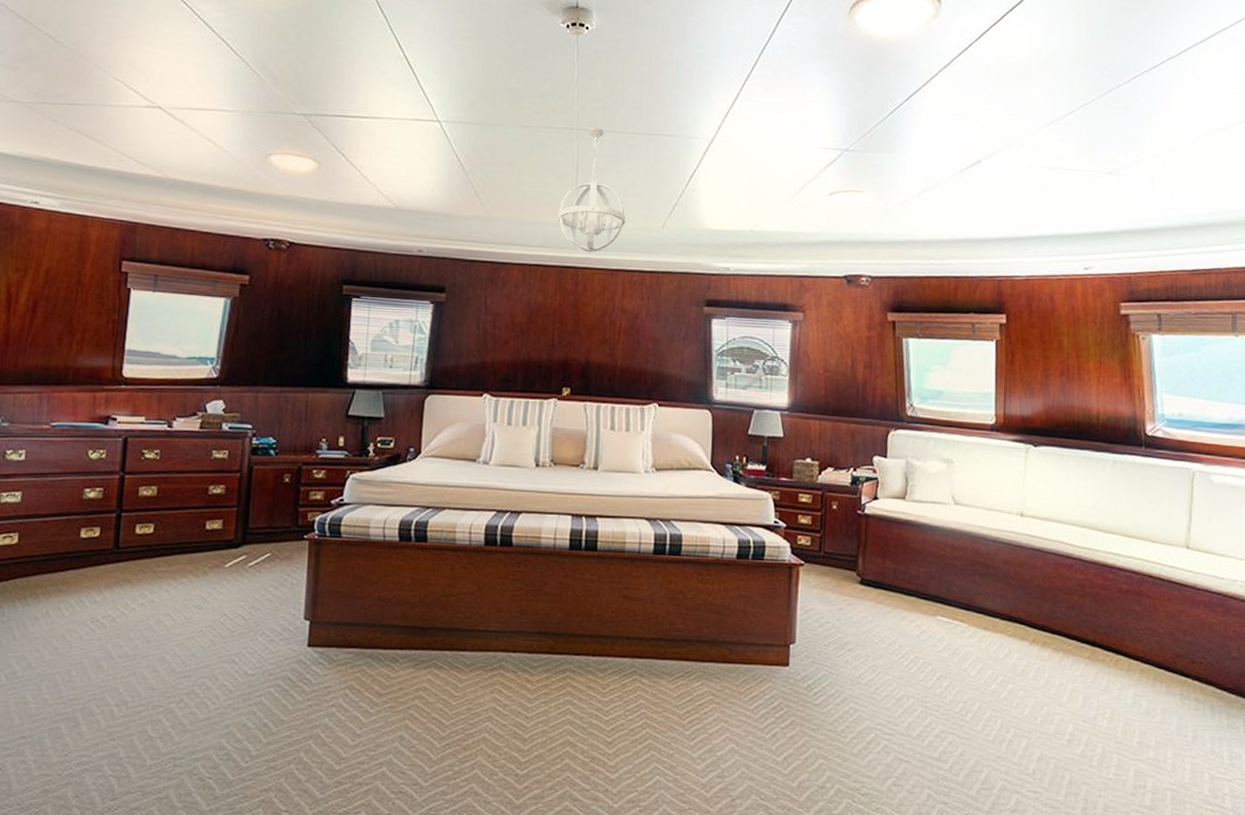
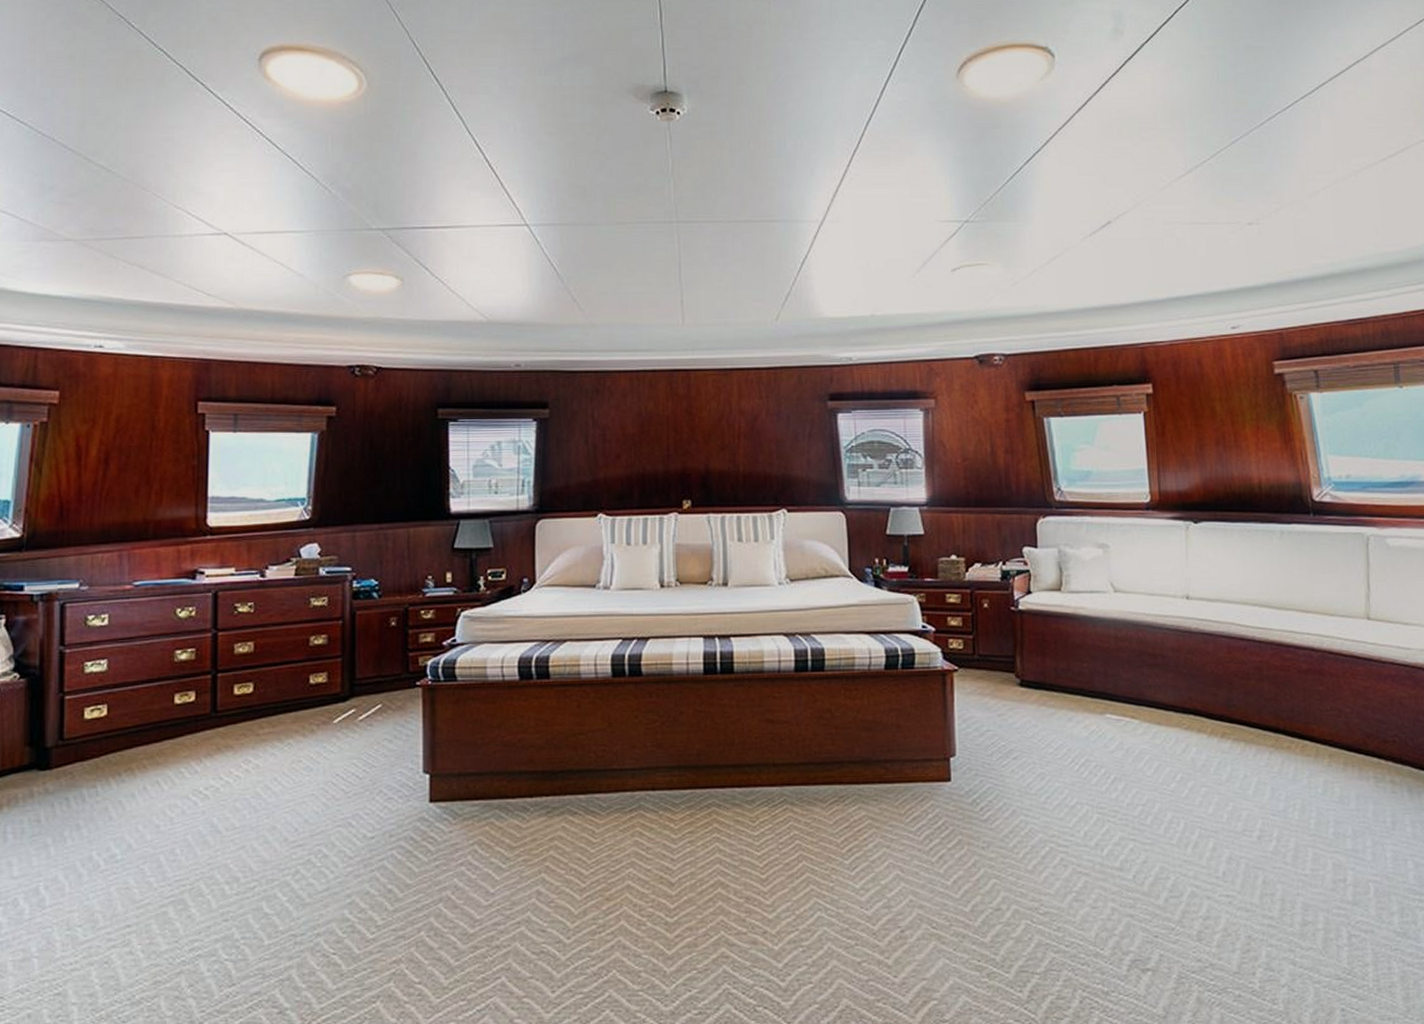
chandelier: present [557,127,626,253] -> none [663,219,736,354]

